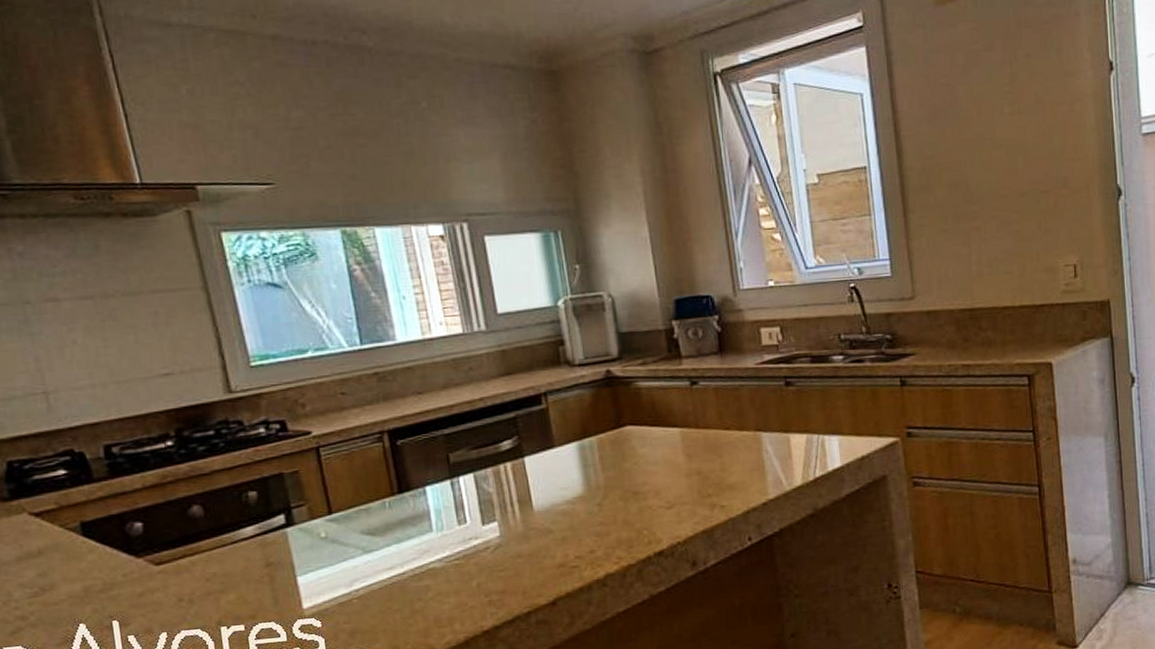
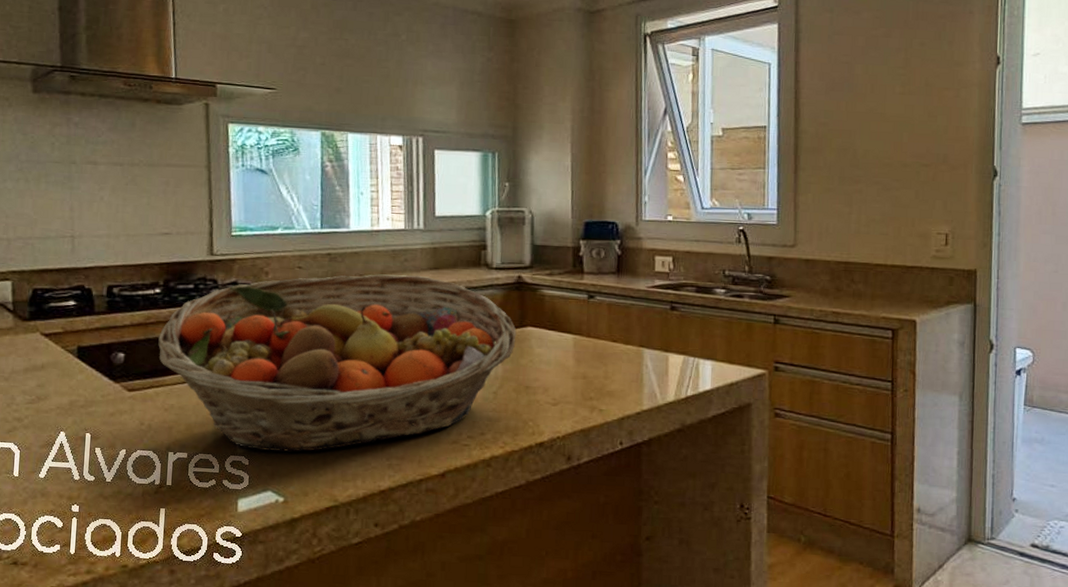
fruit basket: none [181,384,615,609] -> present [158,274,517,452]

